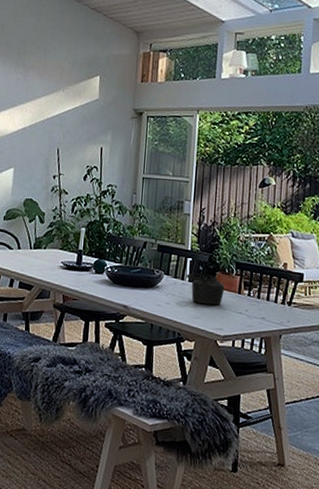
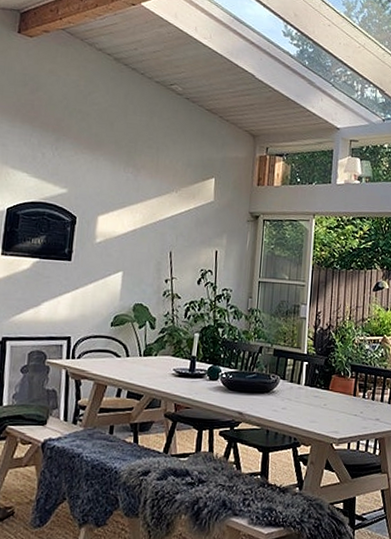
teapot: present [186,273,224,306] -> none [302,377,340,409]

